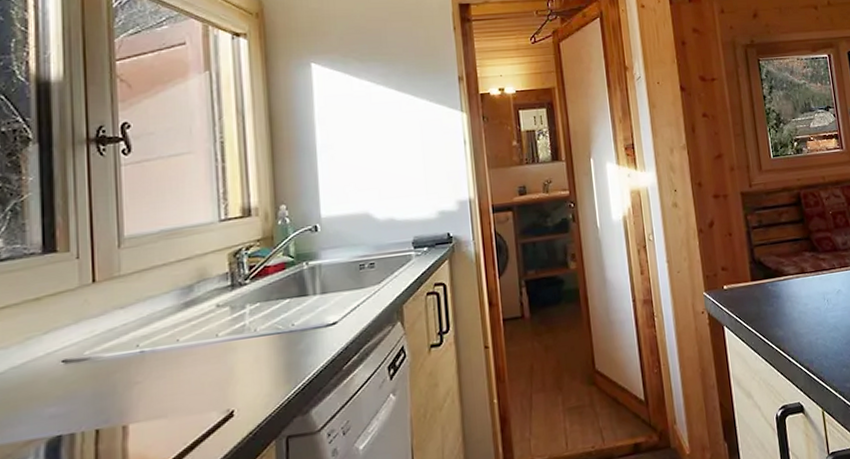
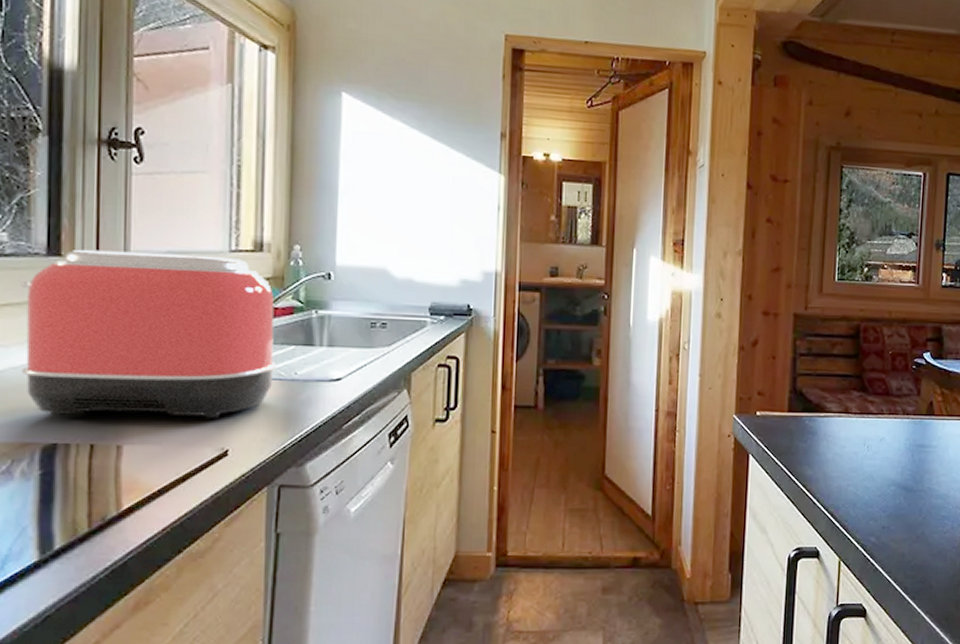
toaster: none [17,226,273,408] -> present [20,249,276,419]

